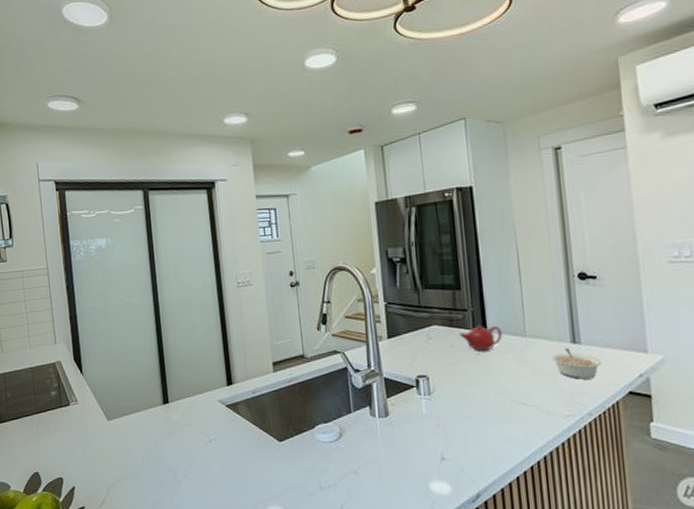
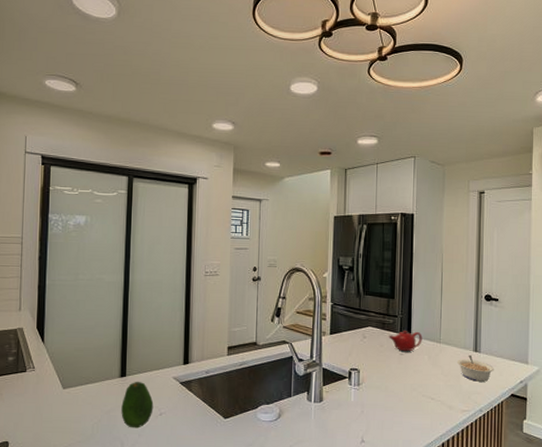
fruit: none [168,407,202,458] -> present [121,381,154,428]

